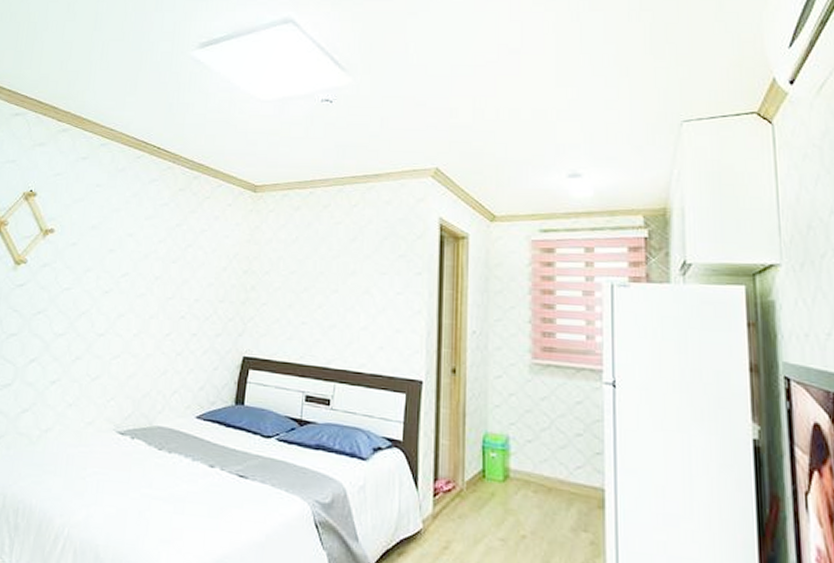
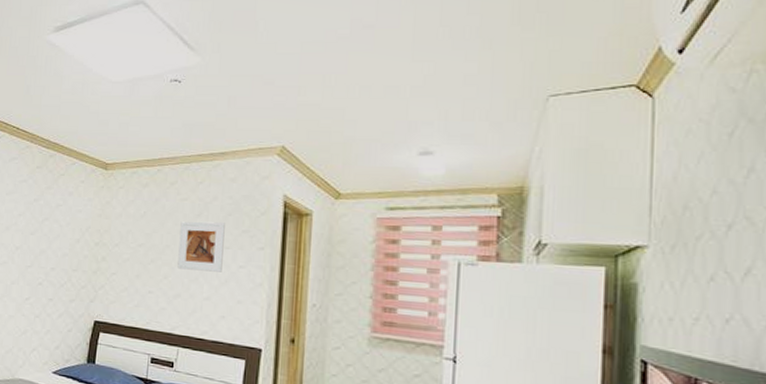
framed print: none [332,246,381,300] -> present [177,221,225,272]

